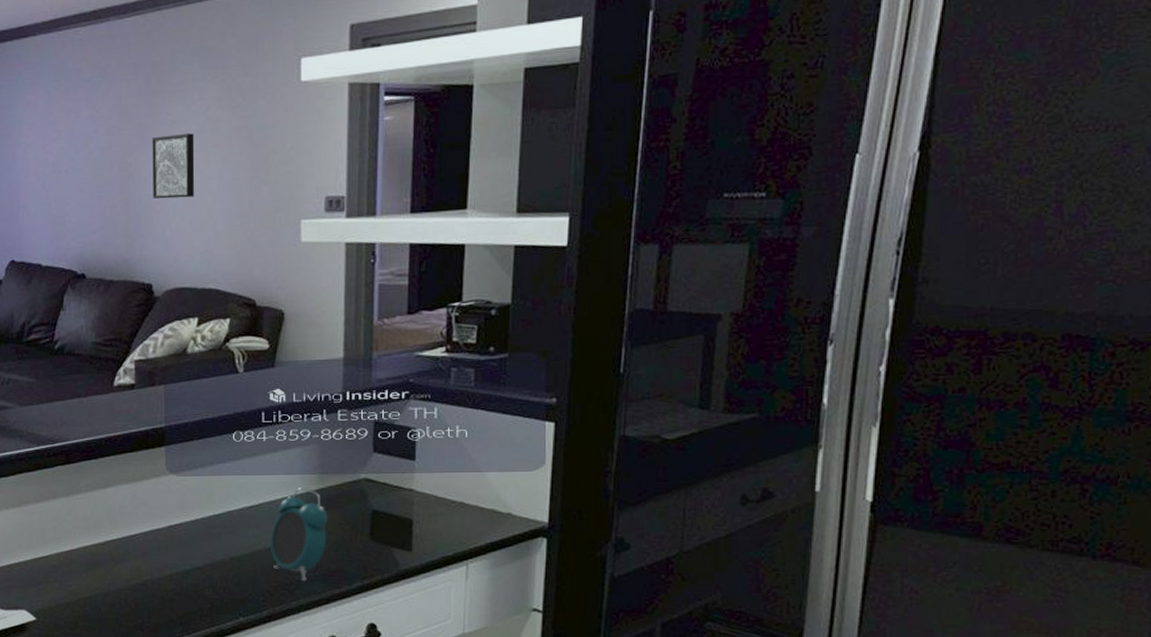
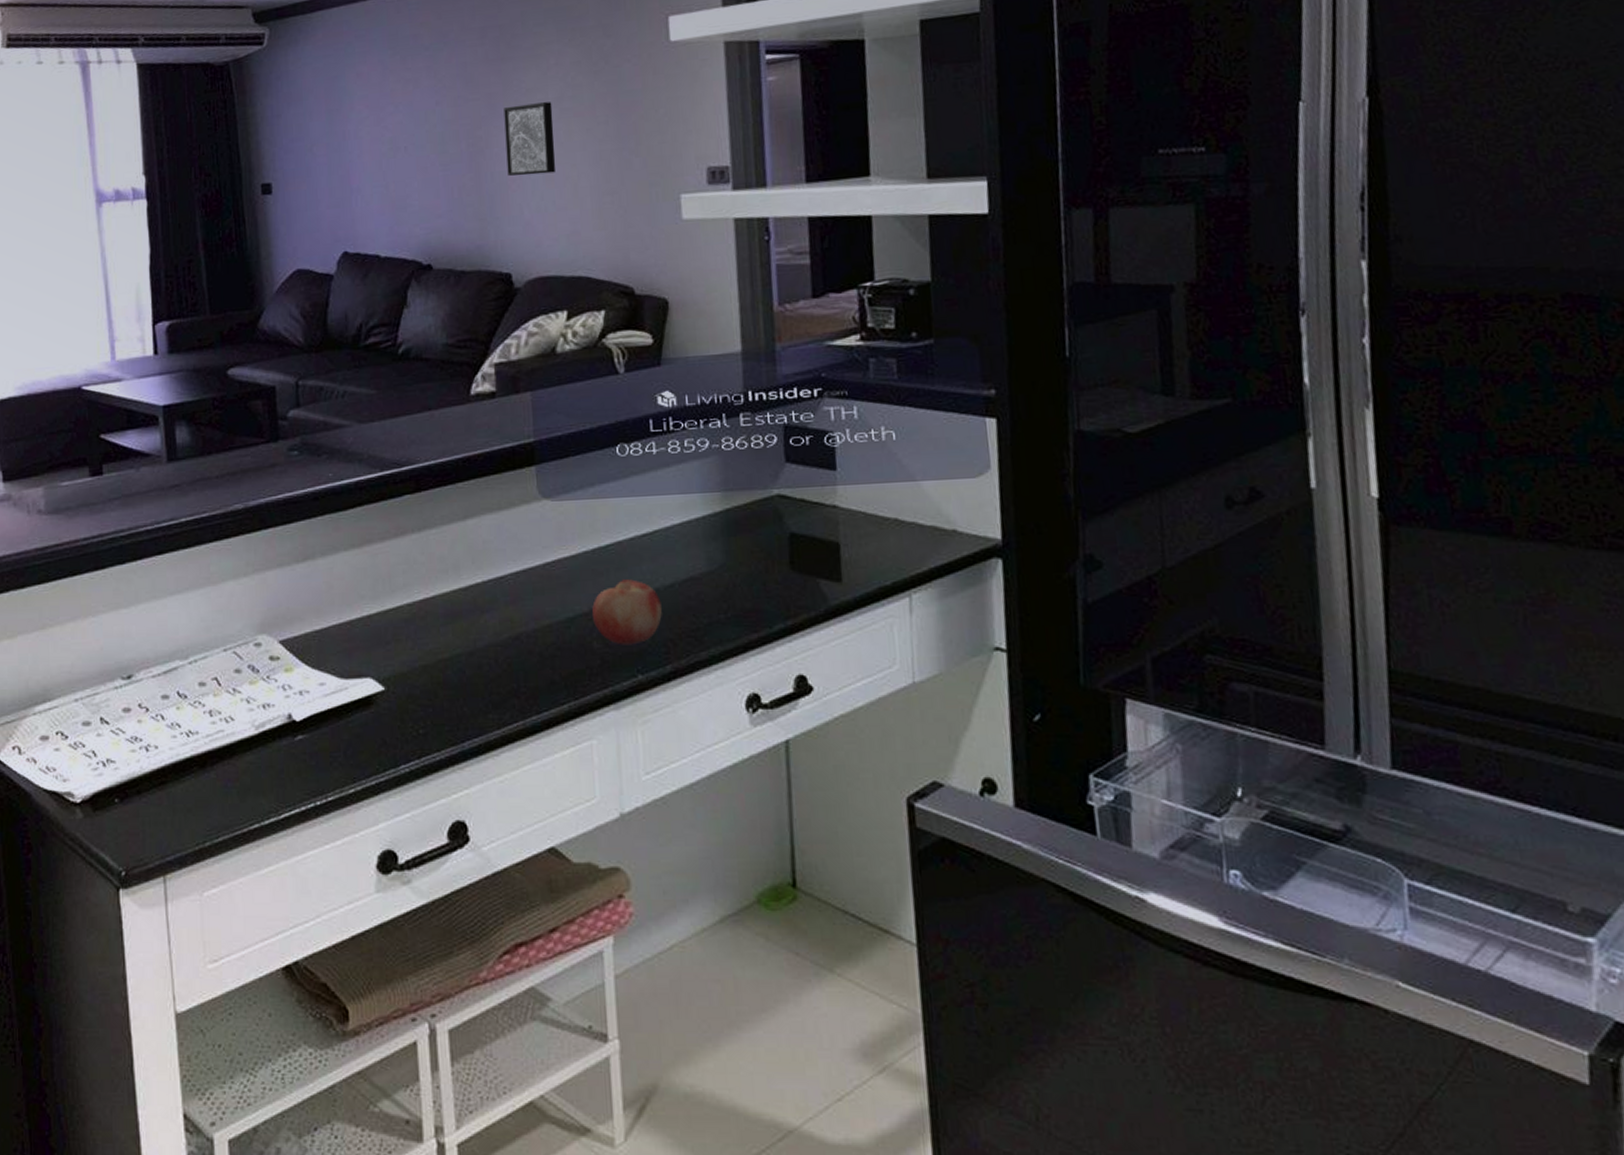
fruit: none [206,542,262,594] -> present [592,579,662,646]
alarm clock: present [269,487,328,582] -> none [668,509,738,626]

